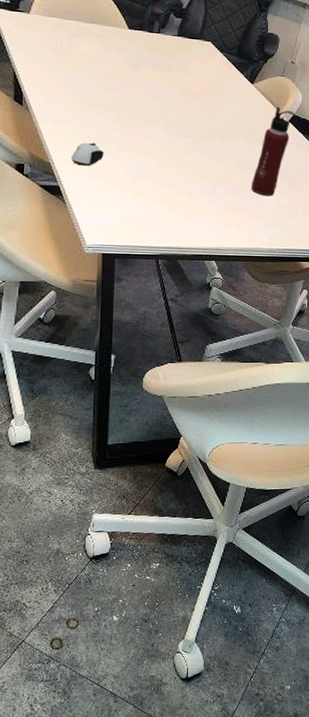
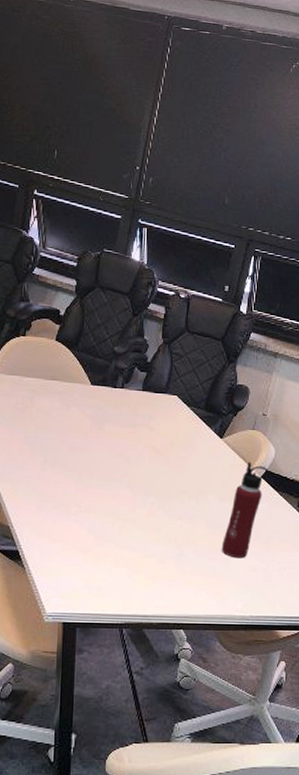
computer mouse: present [71,142,104,166] -> none [30,504,65,529]

